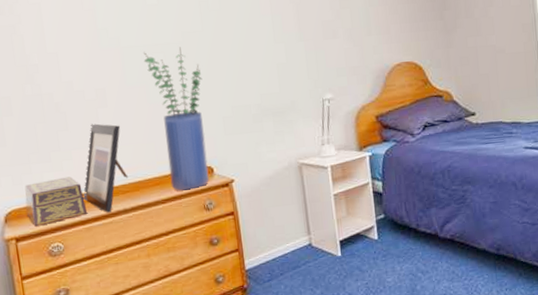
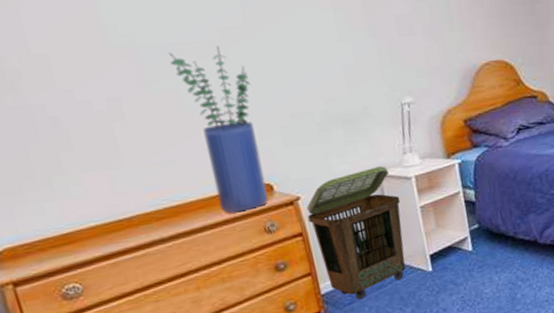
decorative box: present [24,176,87,227] -> none [18,205,110,267]
picture frame: present [83,123,129,213] -> none [102,140,163,245]
laundry basket: none [238,155,318,278] -> present [306,166,406,300]

